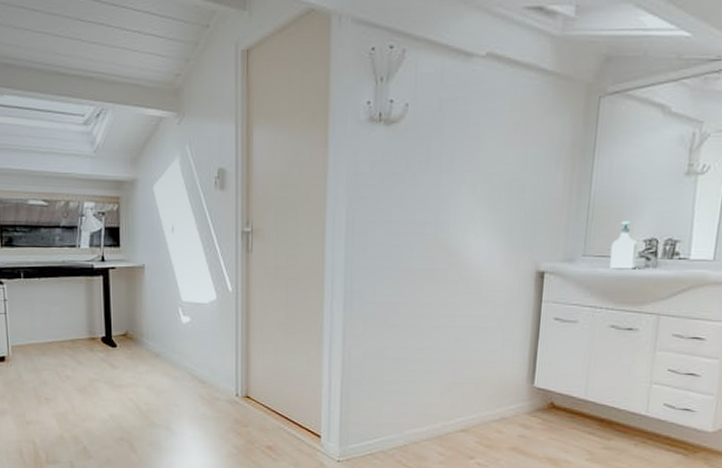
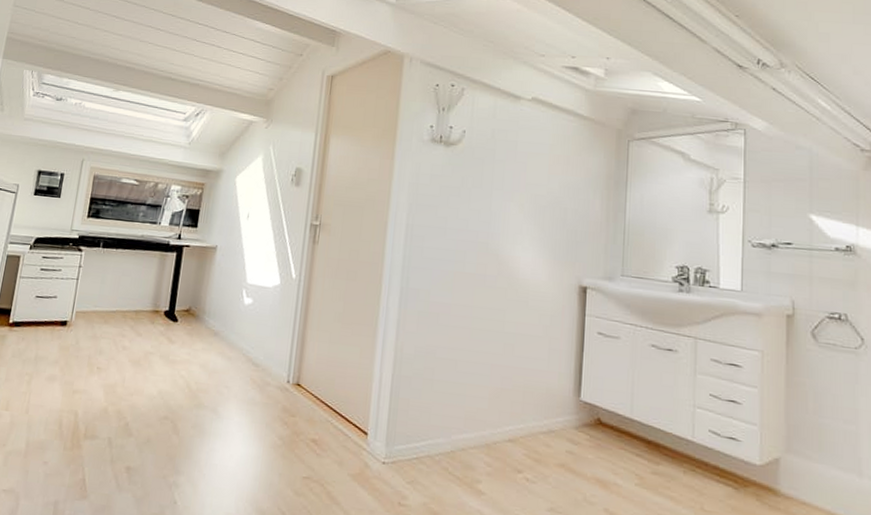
soap bottle: present [610,221,638,269] -> none [646,247,671,293]

